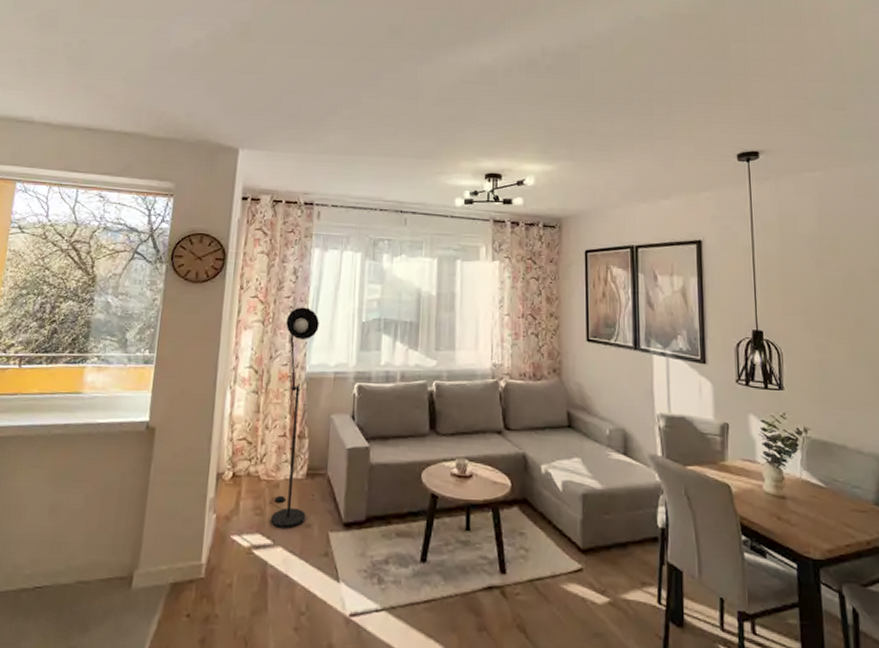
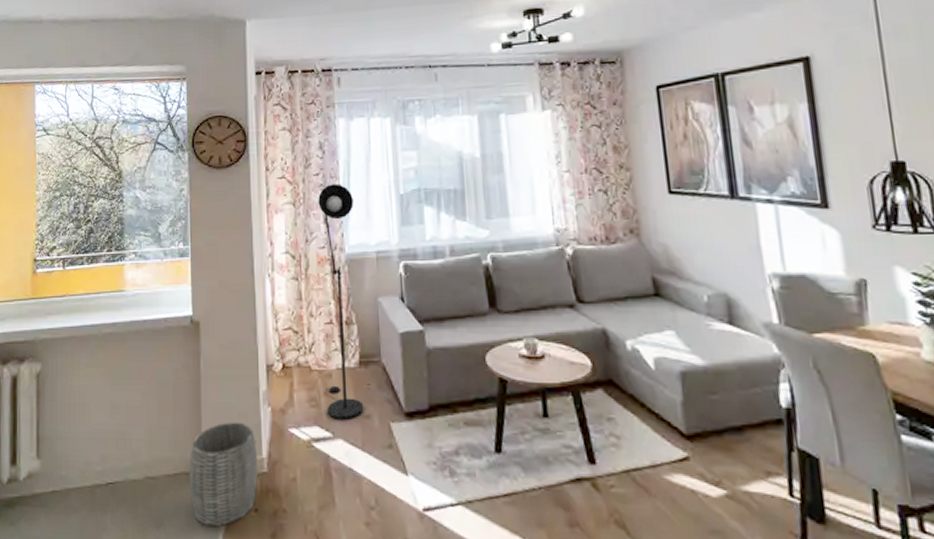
woven basket: none [122,527,197,633] -> present [188,422,259,527]

